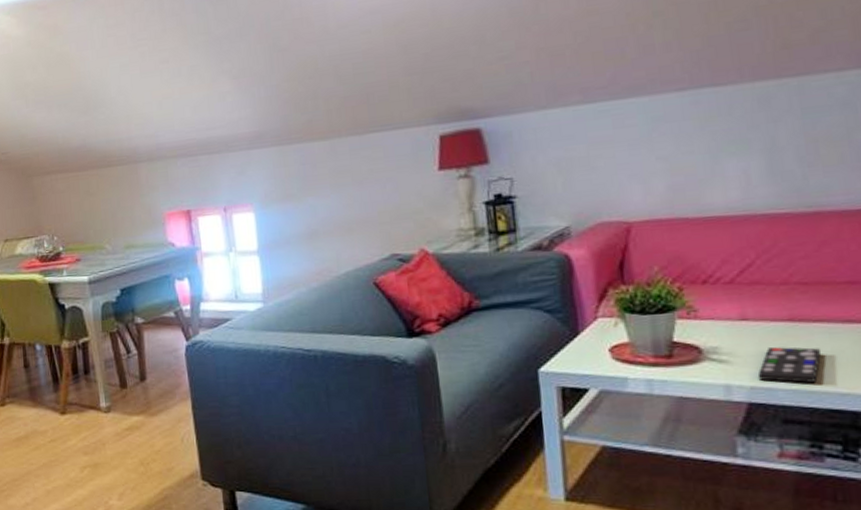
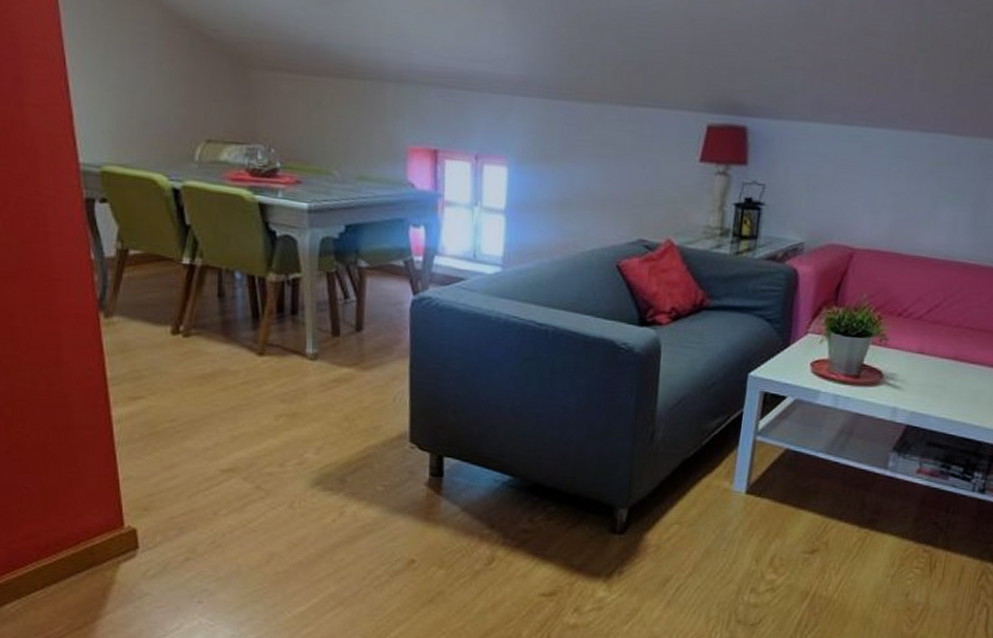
remote control: present [757,347,822,383] -> none [918,380,970,414]

